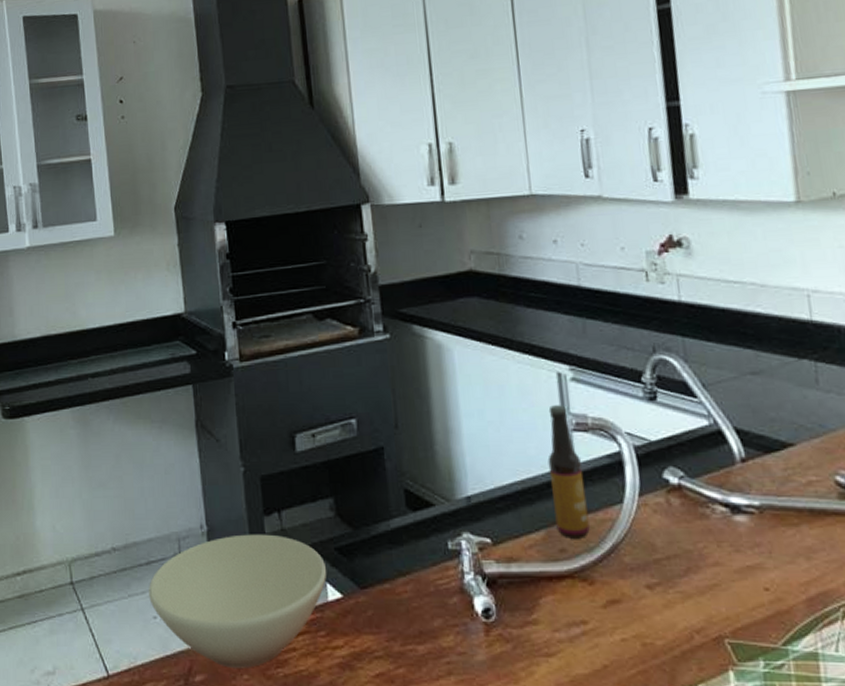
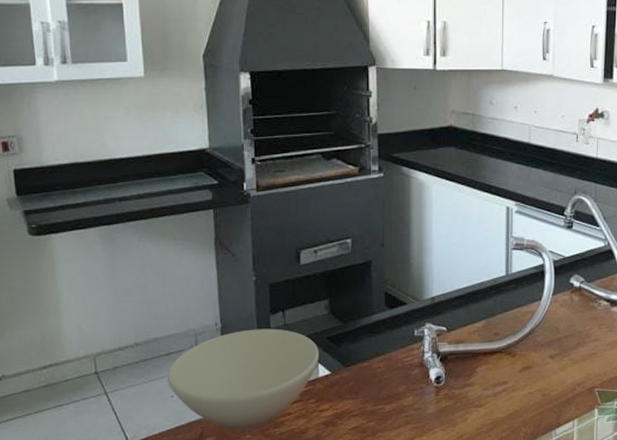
beer bottle: present [547,405,590,539] -> none [493,231,517,326]

